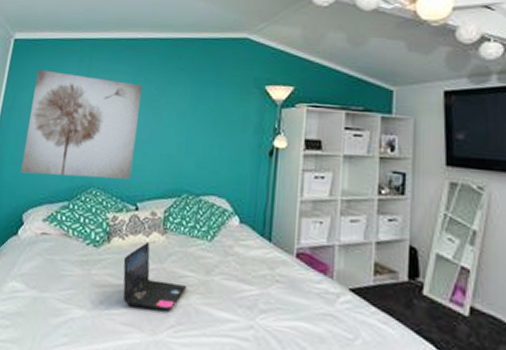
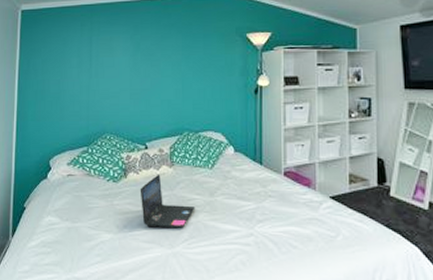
wall art: present [20,69,143,180] -> none [43,35,140,126]

